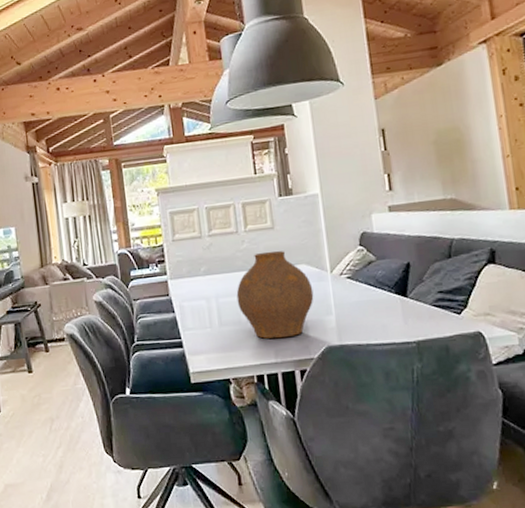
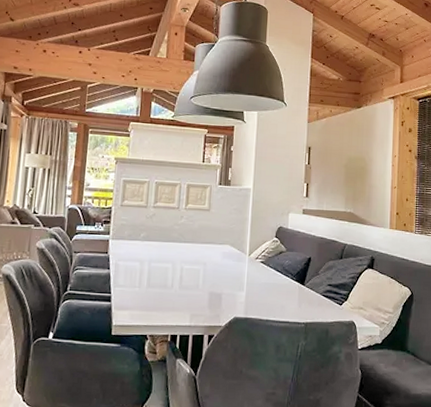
vase: present [236,251,314,339] -> none [166,229,232,306]

